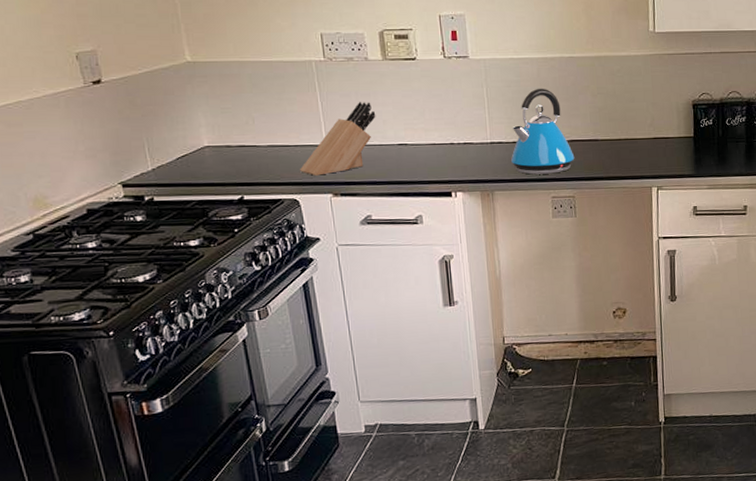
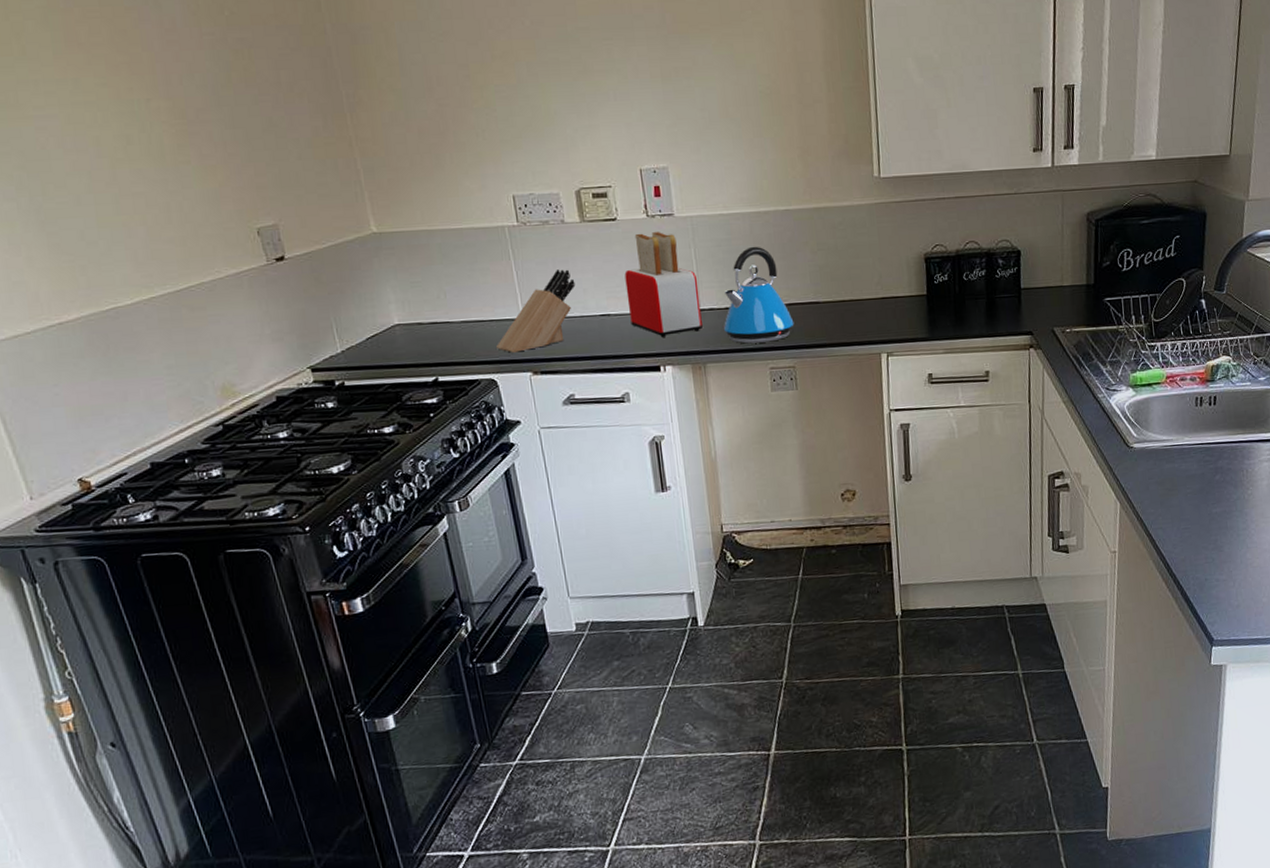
toaster: none [422,72,492,166] -> present [624,232,703,337]

